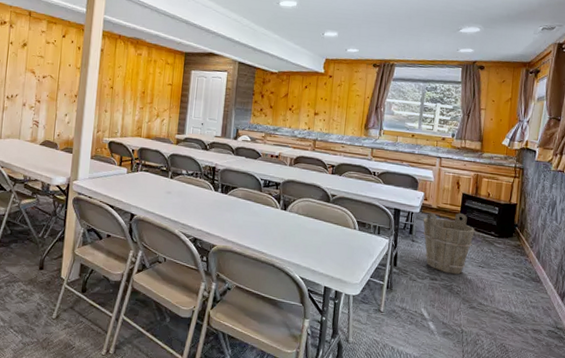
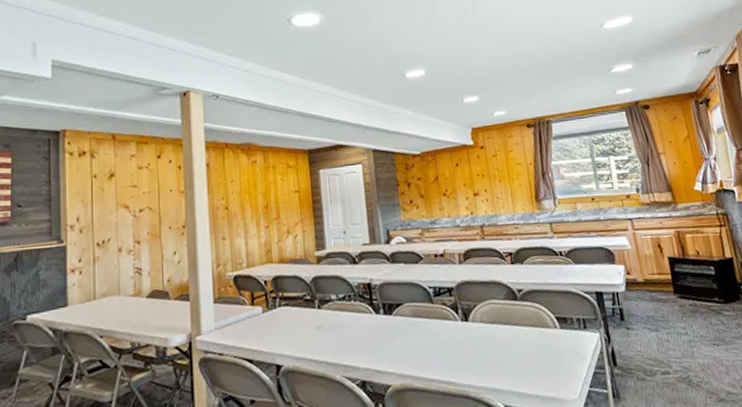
bucket: present [423,212,475,275] -> none [632,281,698,362]

